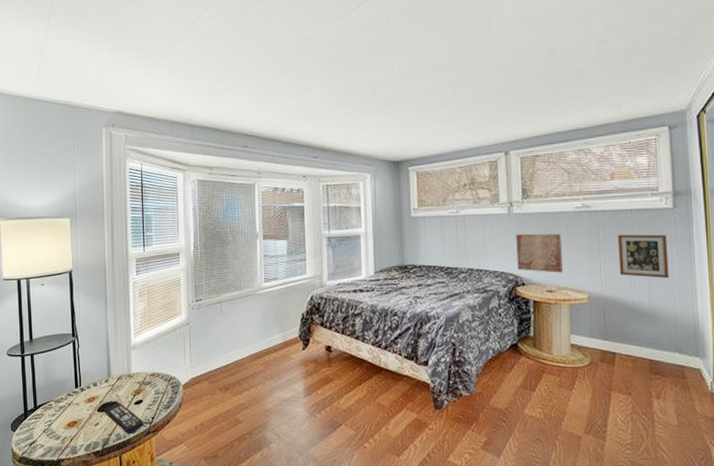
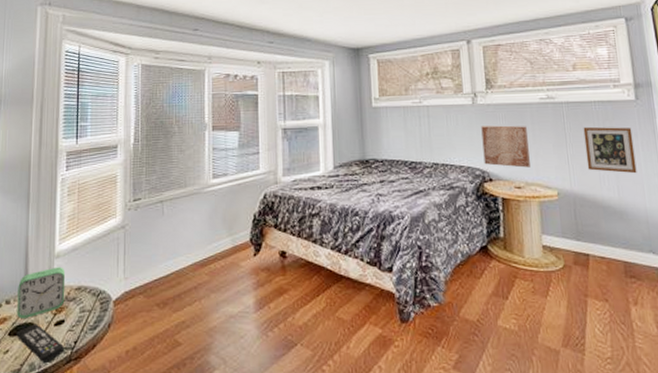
alarm clock: none [102,356,142,398] -> present [17,266,66,318]

